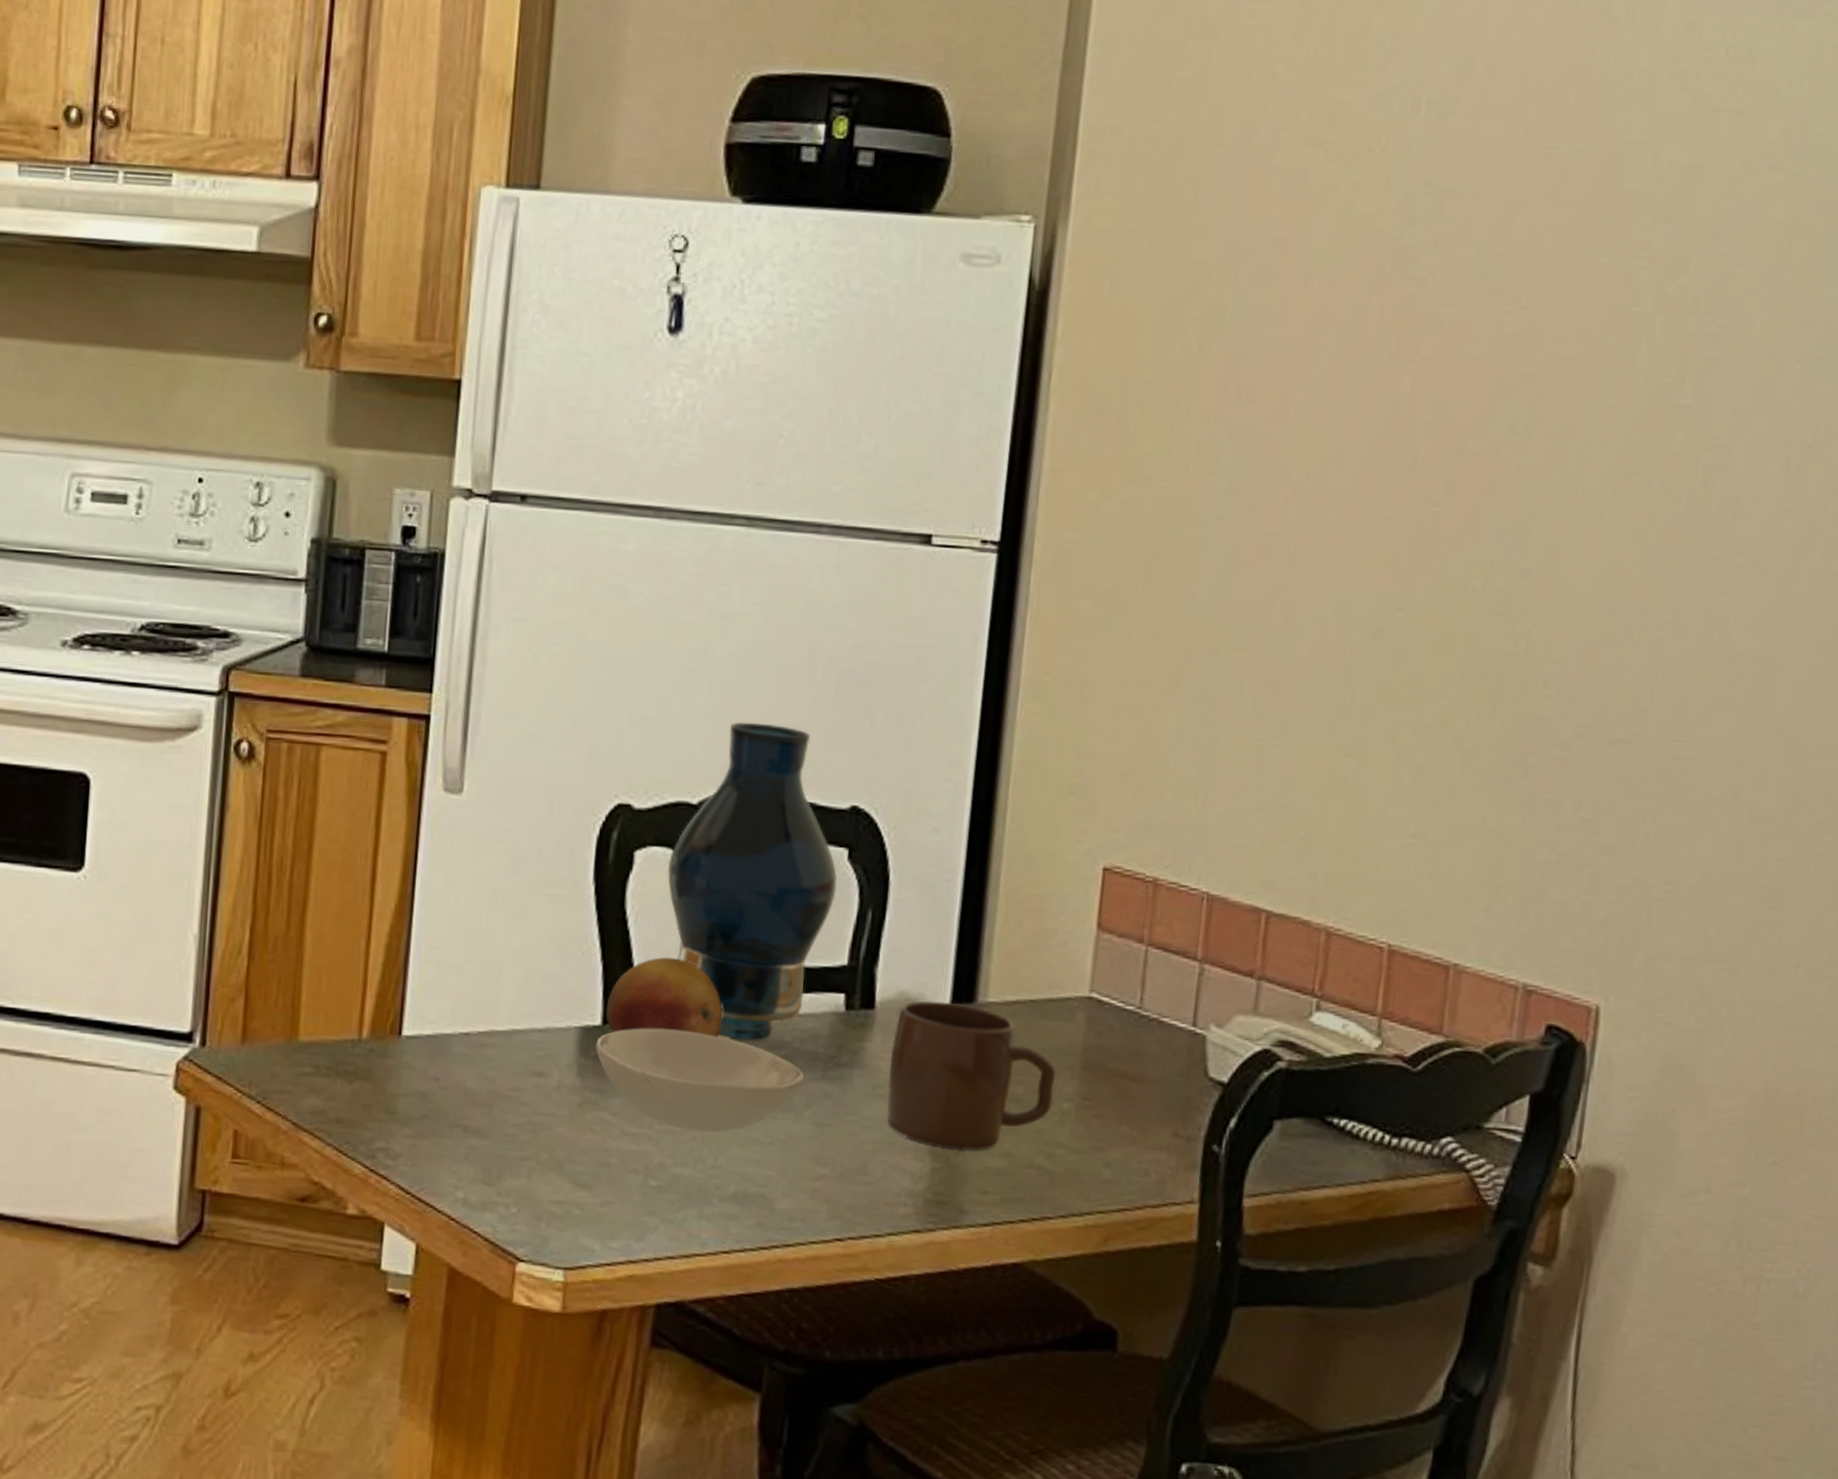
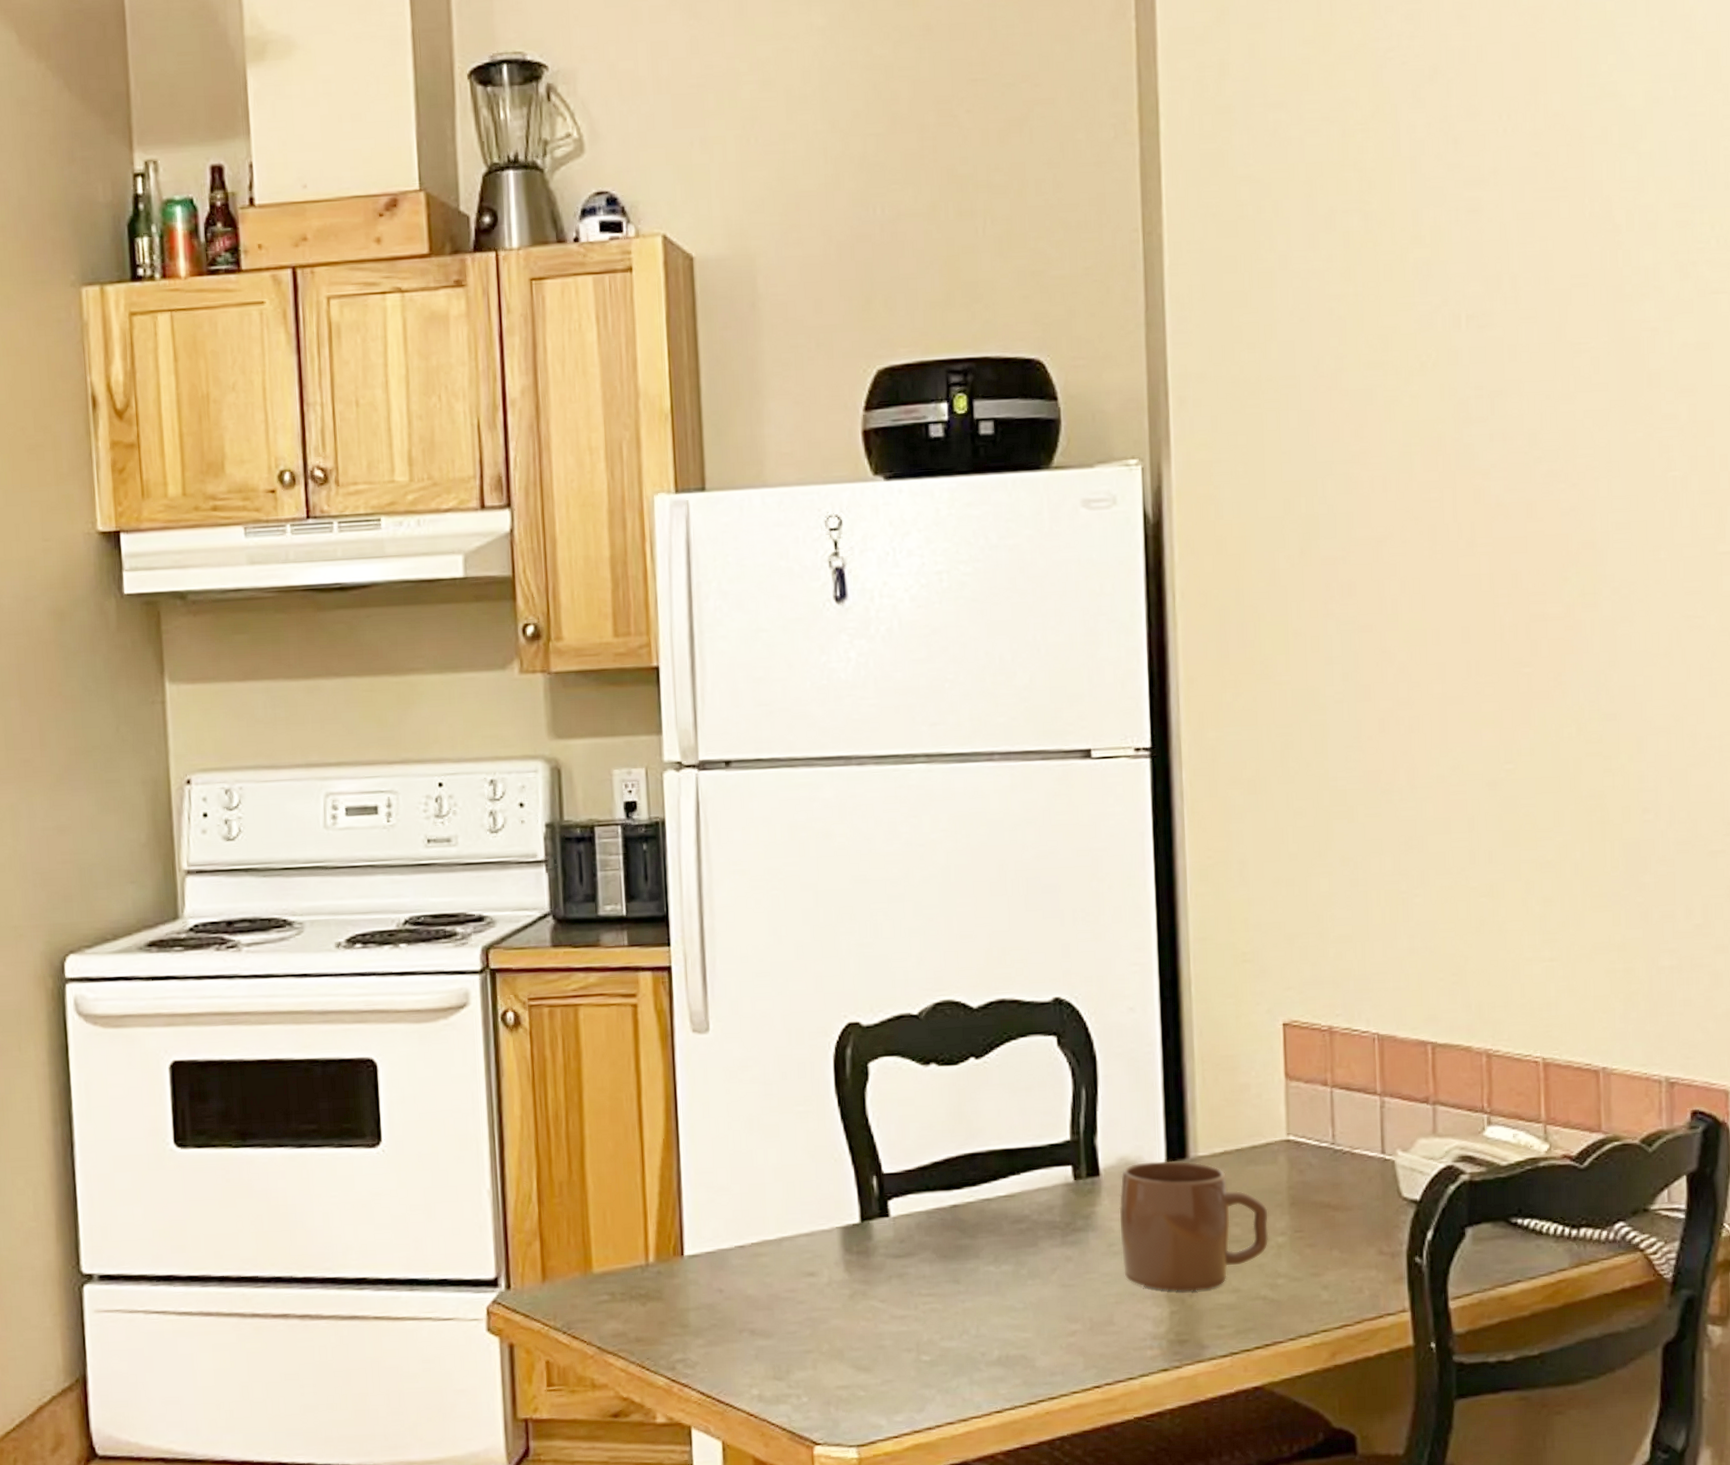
soup bowl: present [595,1028,805,1133] -> none [857,1217,1046,1307]
fruit: present [606,957,723,1037] -> none [862,1153,967,1228]
vase: present [667,721,838,1041] -> none [899,935,1051,1220]

